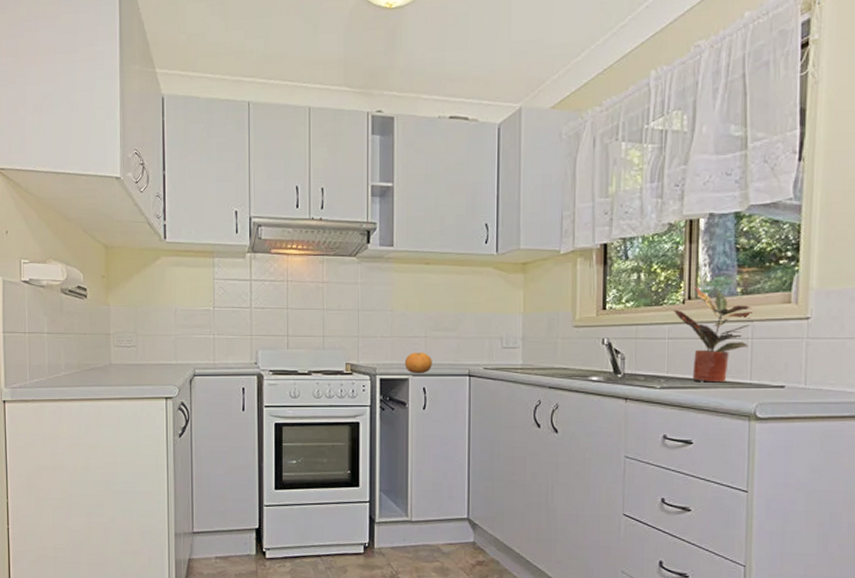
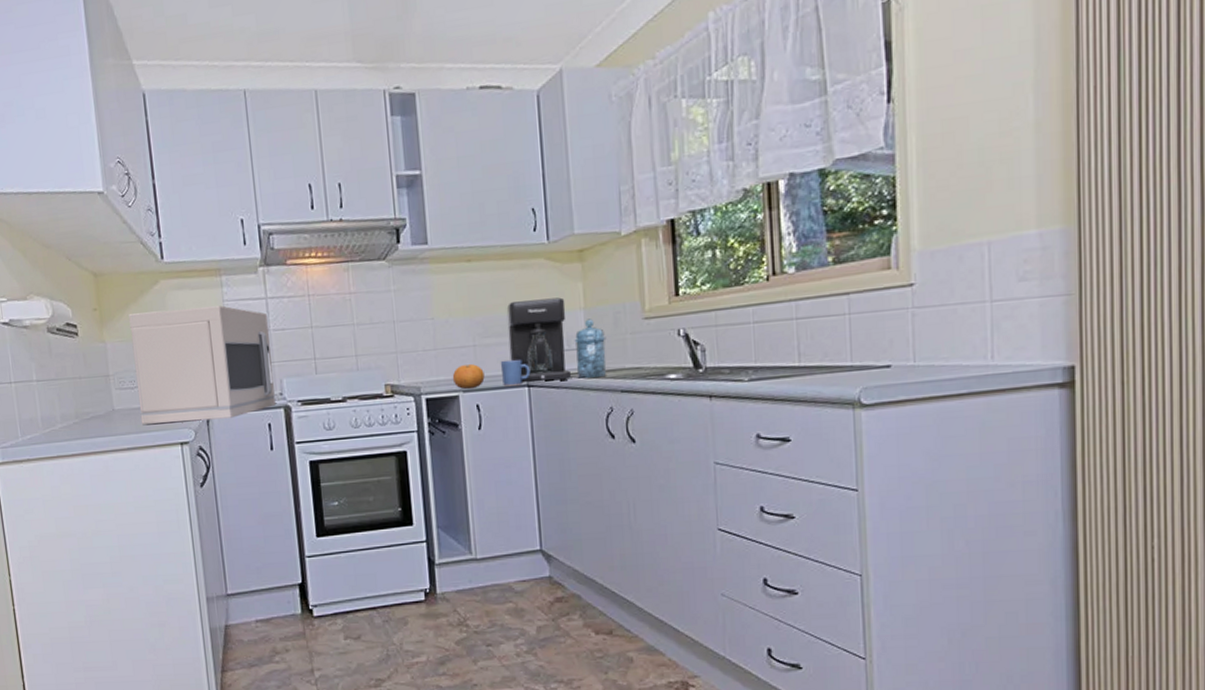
microwave: none [132,282,250,380] -> present [129,305,276,425]
mug: none [446,351,472,374] -> present [500,359,531,387]
coffee maker: none [456,302,508,374] -> present [506,297,572,384]
canister: none [512,322,540,373] -> present [574,318,607,379]
potted plant: present [673,286,753,383] -> none [756,259,848,369]

